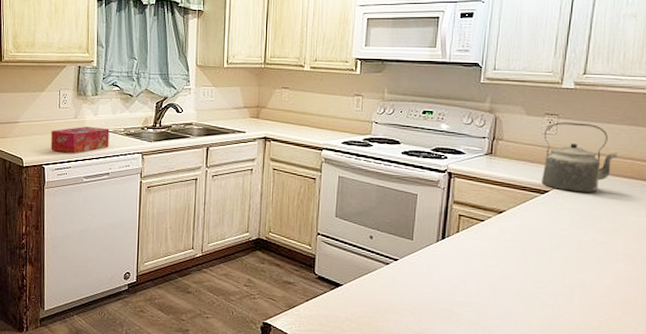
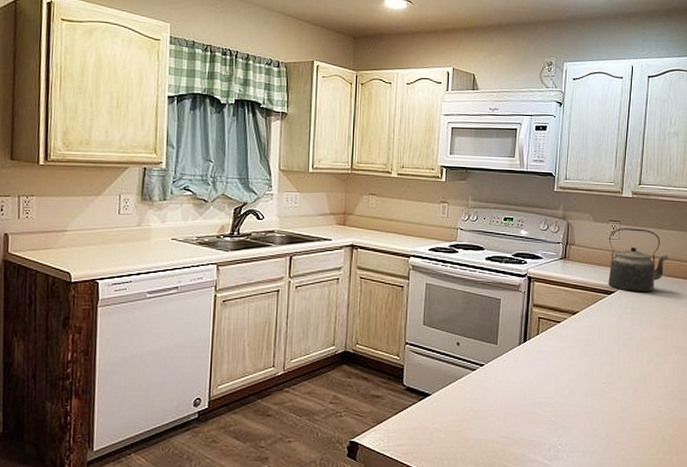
tissue box: present [51,126,109,154] -> none [107,234,179,266]

